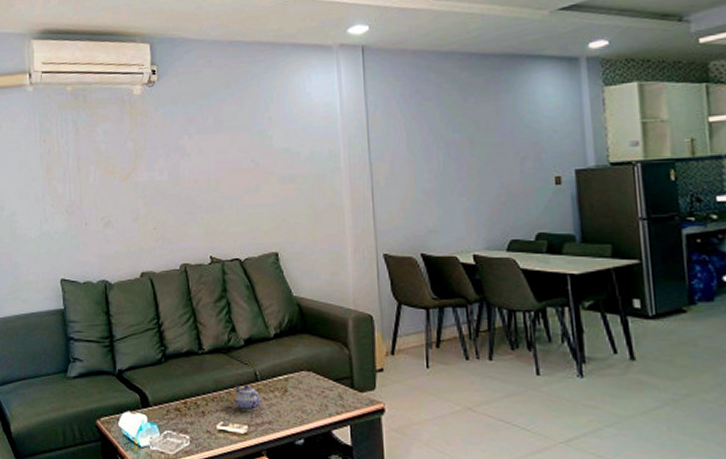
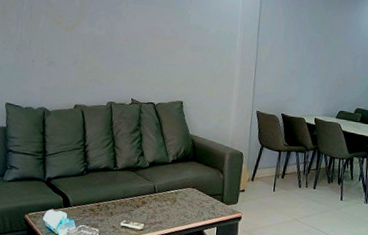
teapot: present [235,385,261,412] -> none [137,195,156,215]

